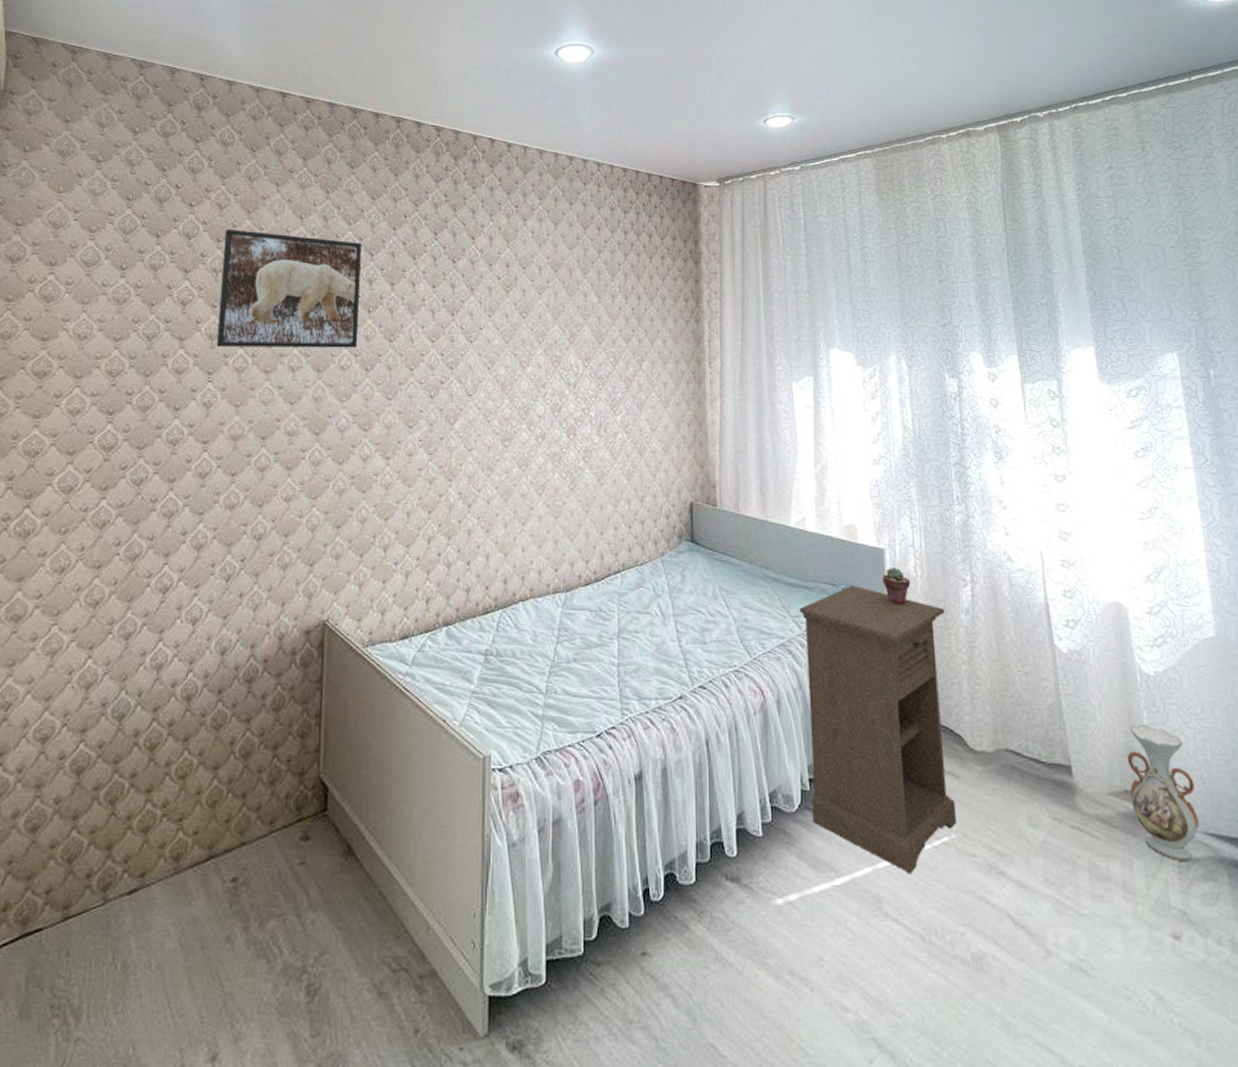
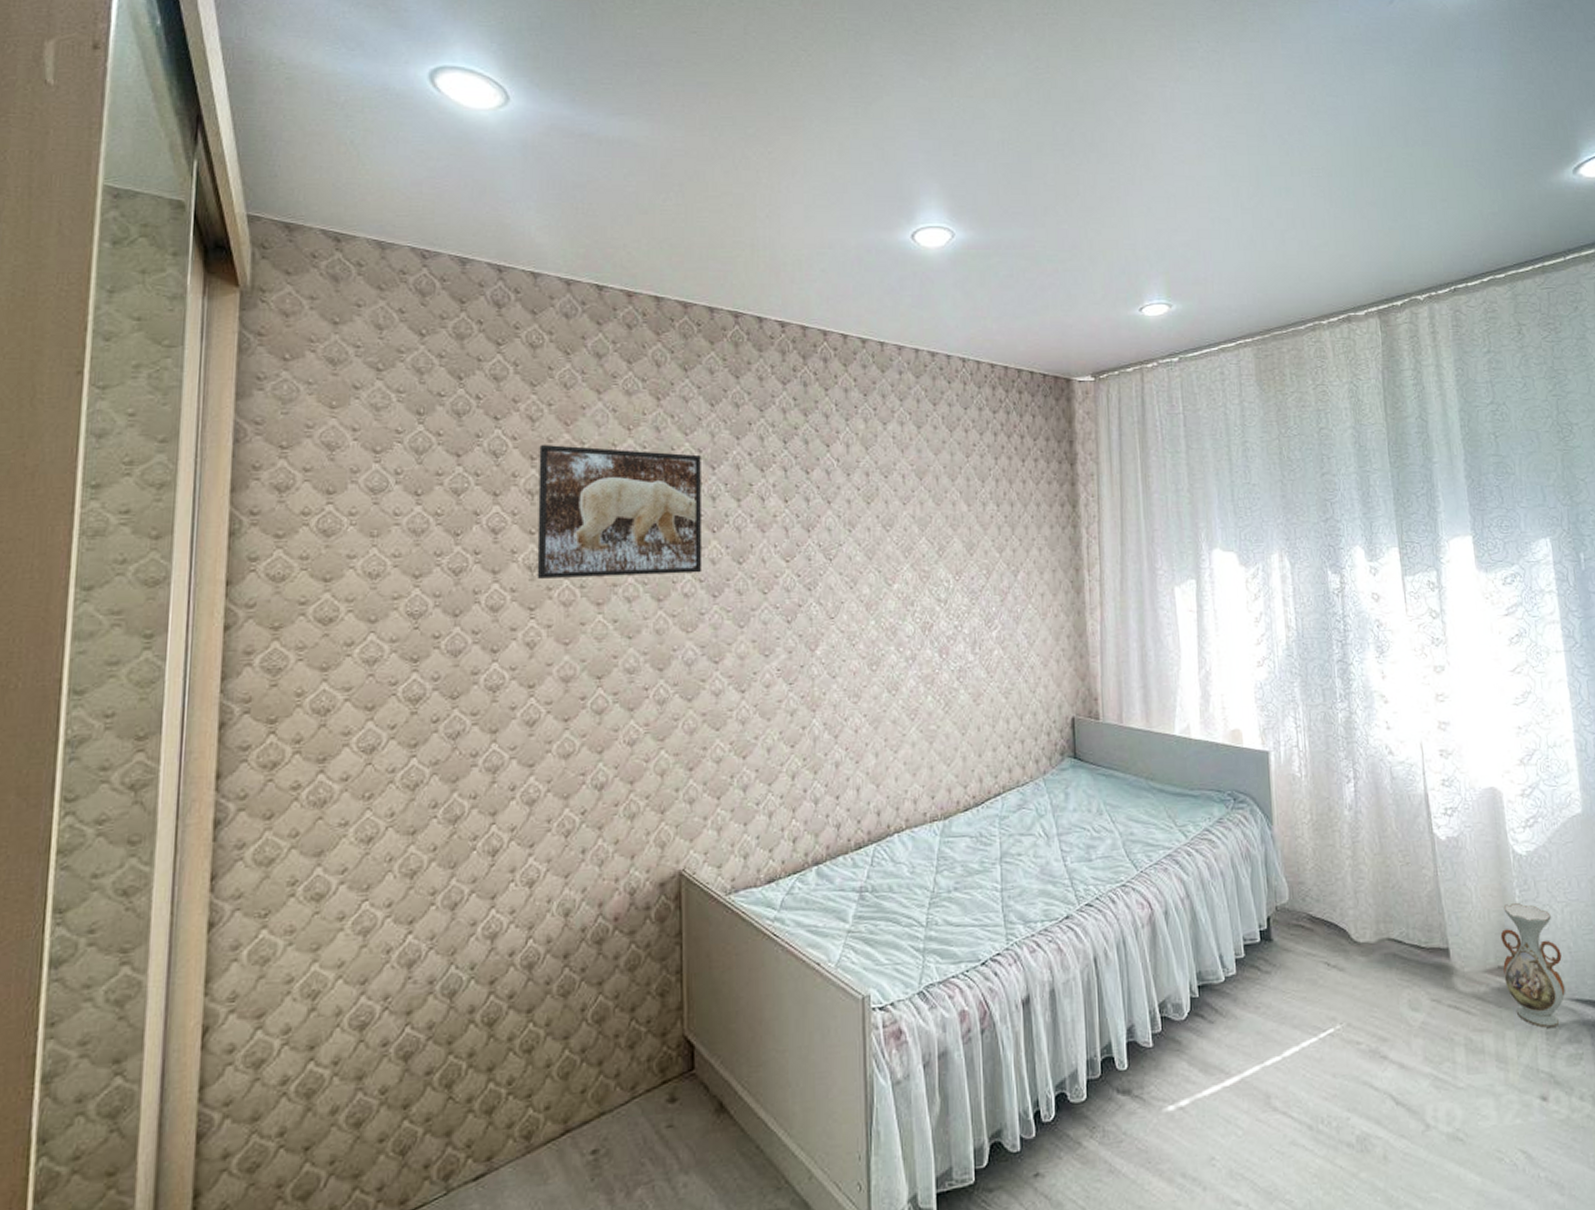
nightstand: present [799,586,956,874] -> none [1185,790,1341,1068]
potted succulent: present [882,567,911,605] -> none [1267,768,1296,807]

